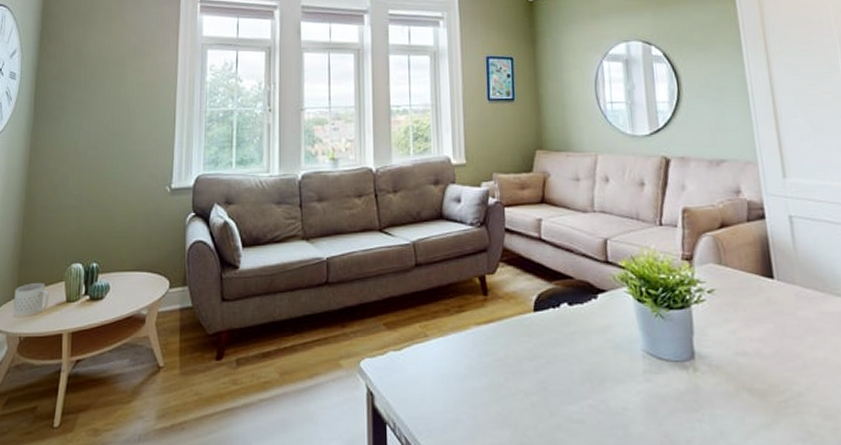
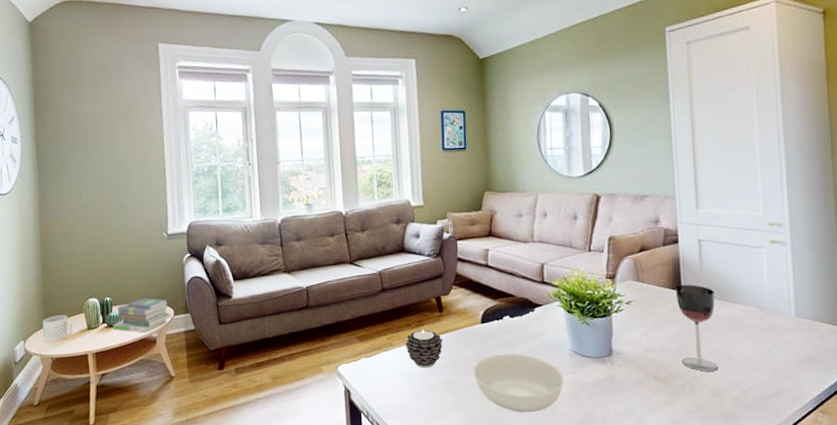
books: none [96,265,166,309] -> present [112,298,171,333]
candle: none [443,316,488,368] -> present [406,329,443,369]
bowl: none [524,353,636,433] -> present [473,354,564,413]
wineglass: none [766,270,827,385] -> present [675,284,718,371]

